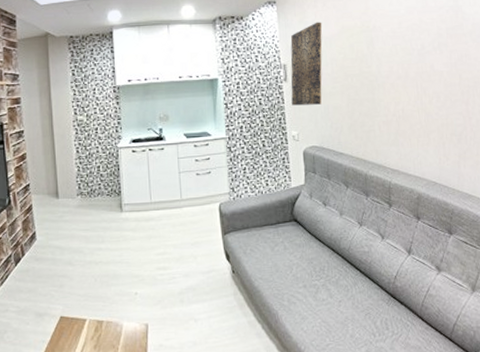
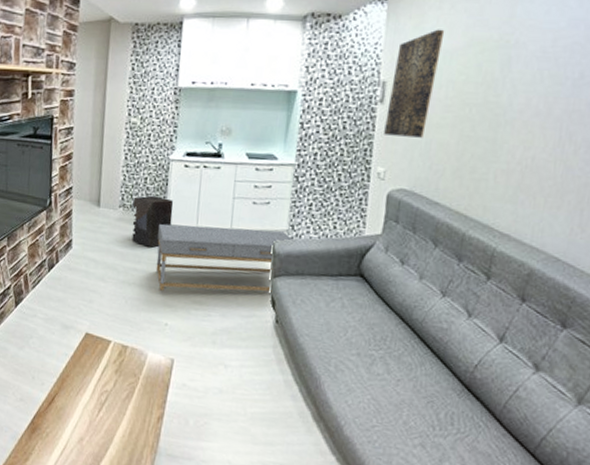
storage bin: none [89,180,128,227] -> present [132,195,174,248]
coffee table: none [117,195,238,264] -> present [156,223,296,292]

